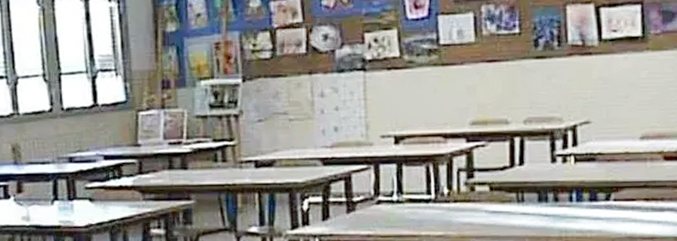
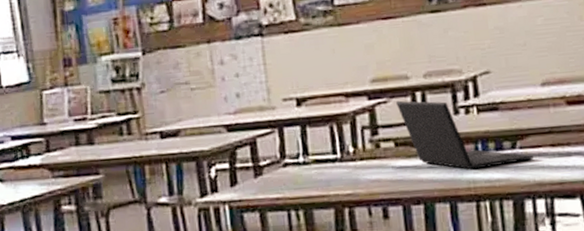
laptop: none [493,145,626,219] -> present [395,100,533,170]

